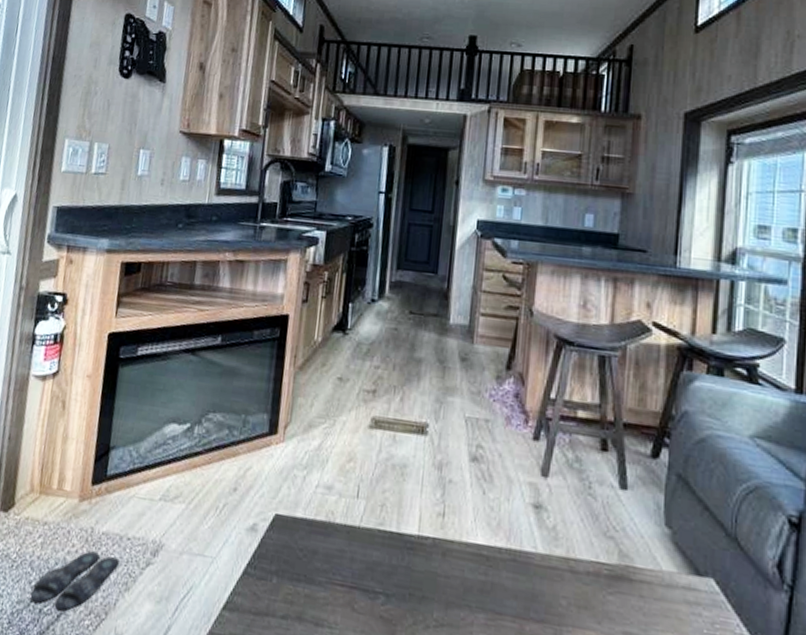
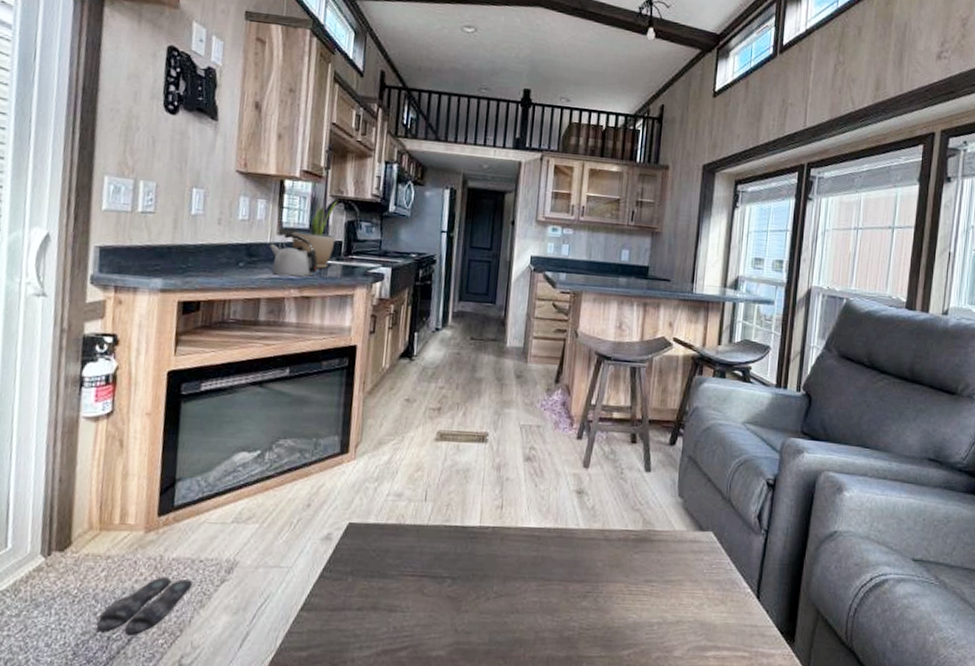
kettle: none [206,194,253,240] -> present [269,233,318,277]
potted plant: none [228,160,275,232] -> present [291,201,338,269]

